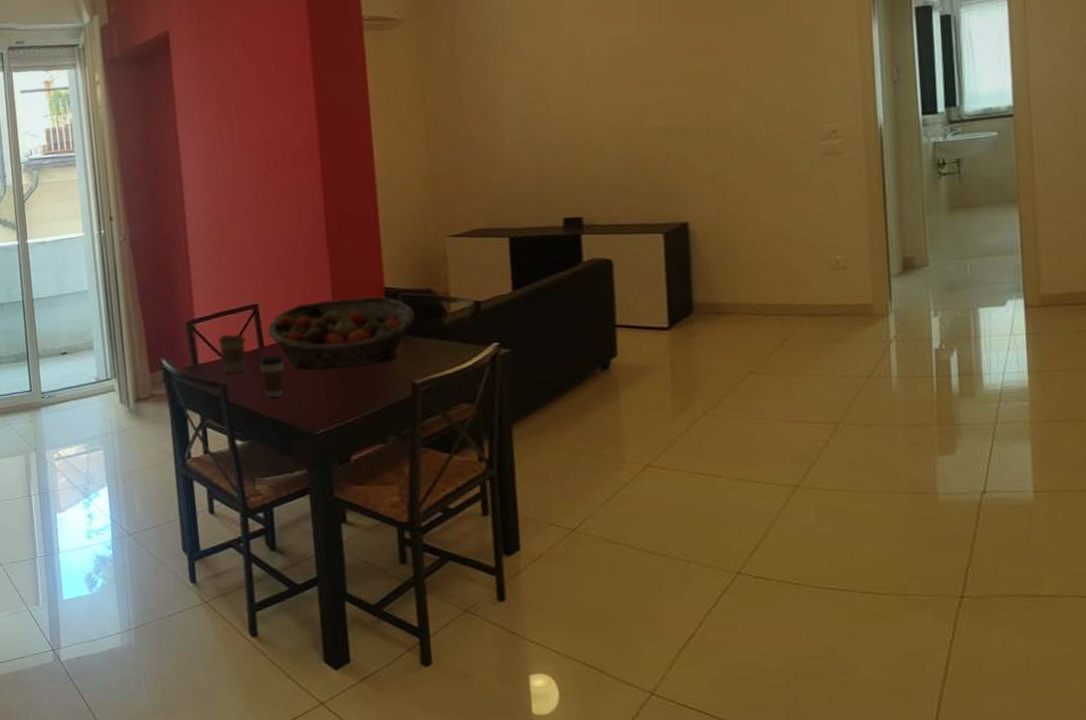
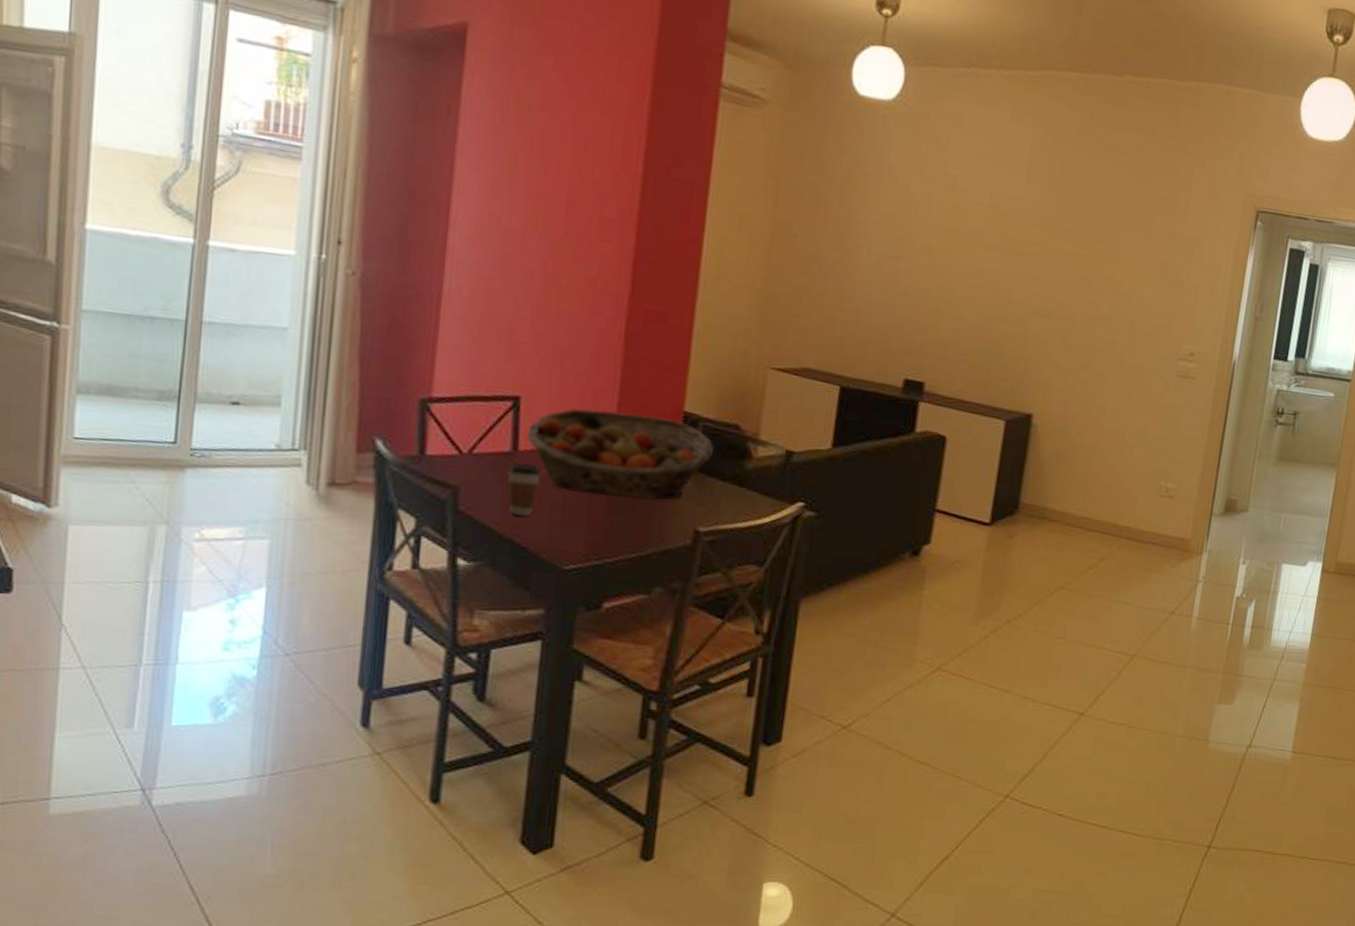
coffee cup: present [218,334,247,374] -> none [458,424,496,477]

